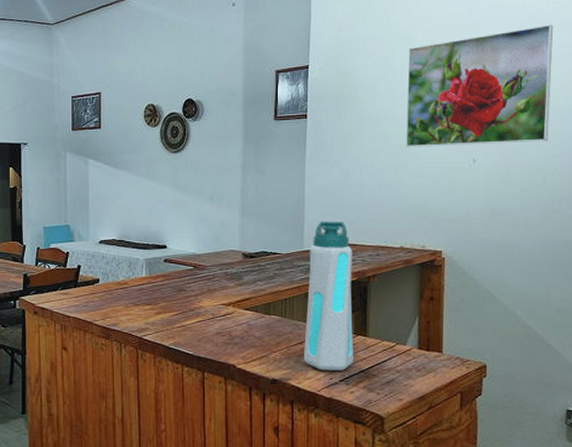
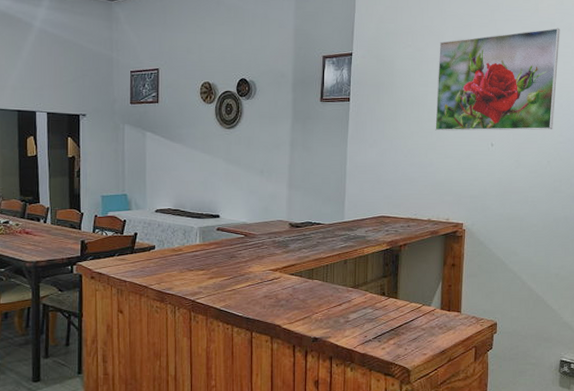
water bottle: present [303,221,353,371] -> none [341,195,388,329]

